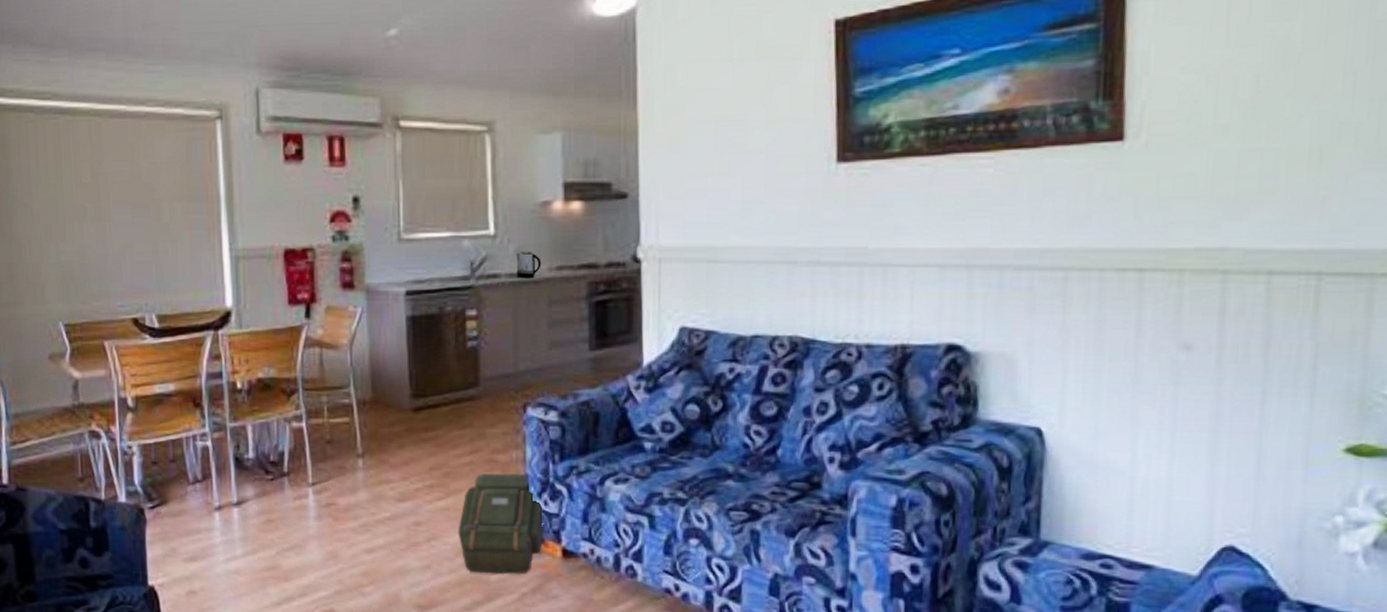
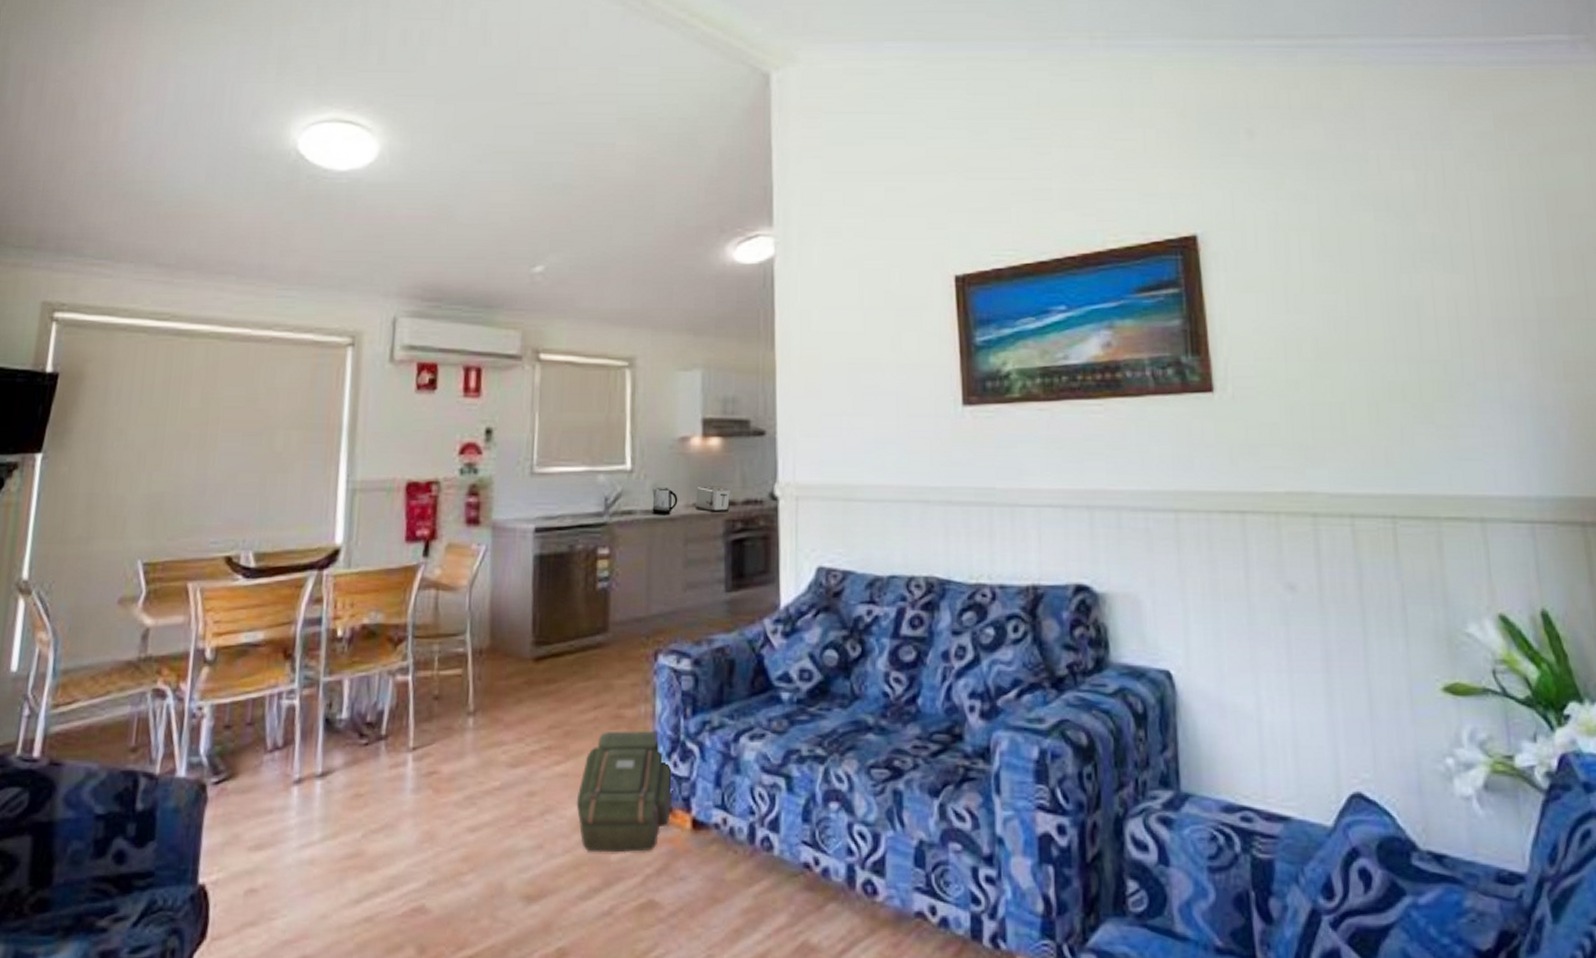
toaster: none [559,249,593,276] -> present [696,486,730,514]

